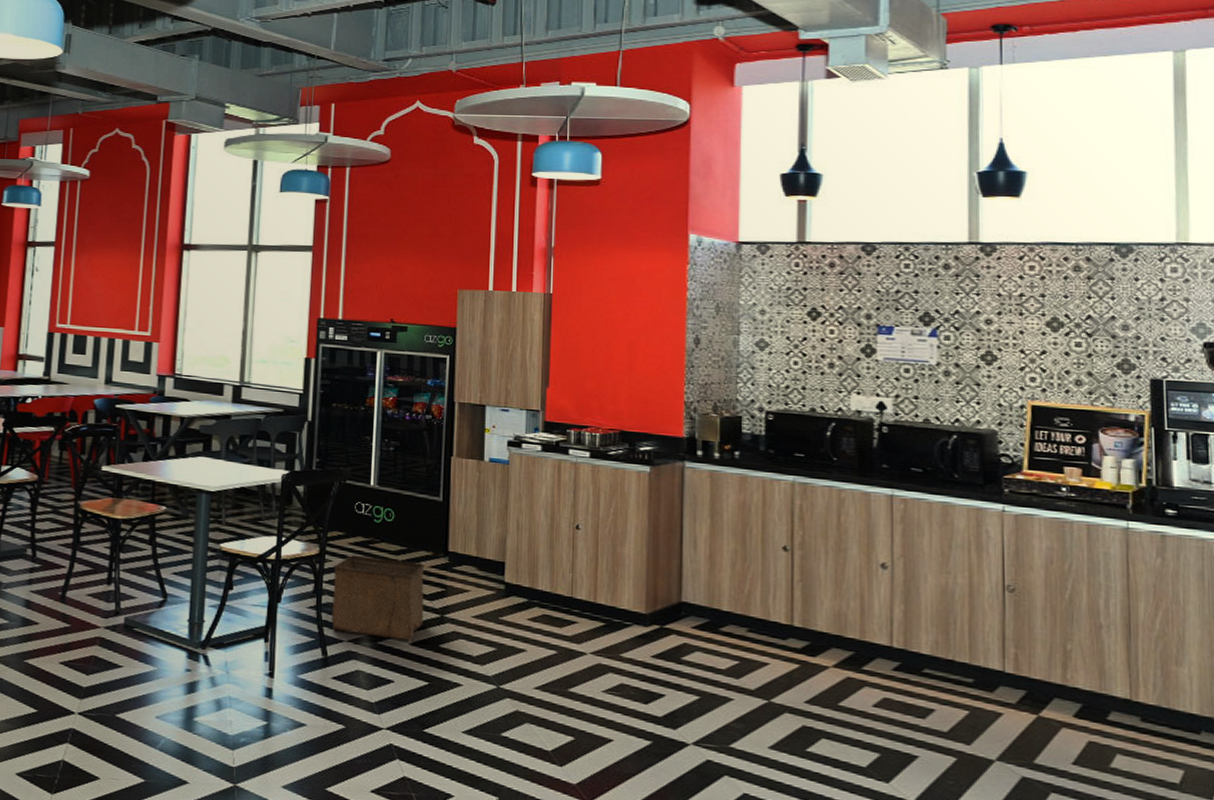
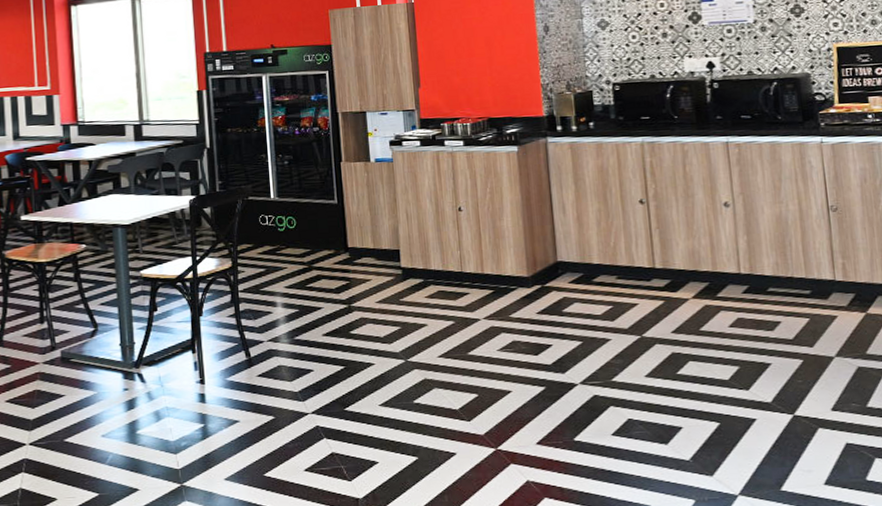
storage bin: present [331,554,425,642] -> none [247,261,334,334]

